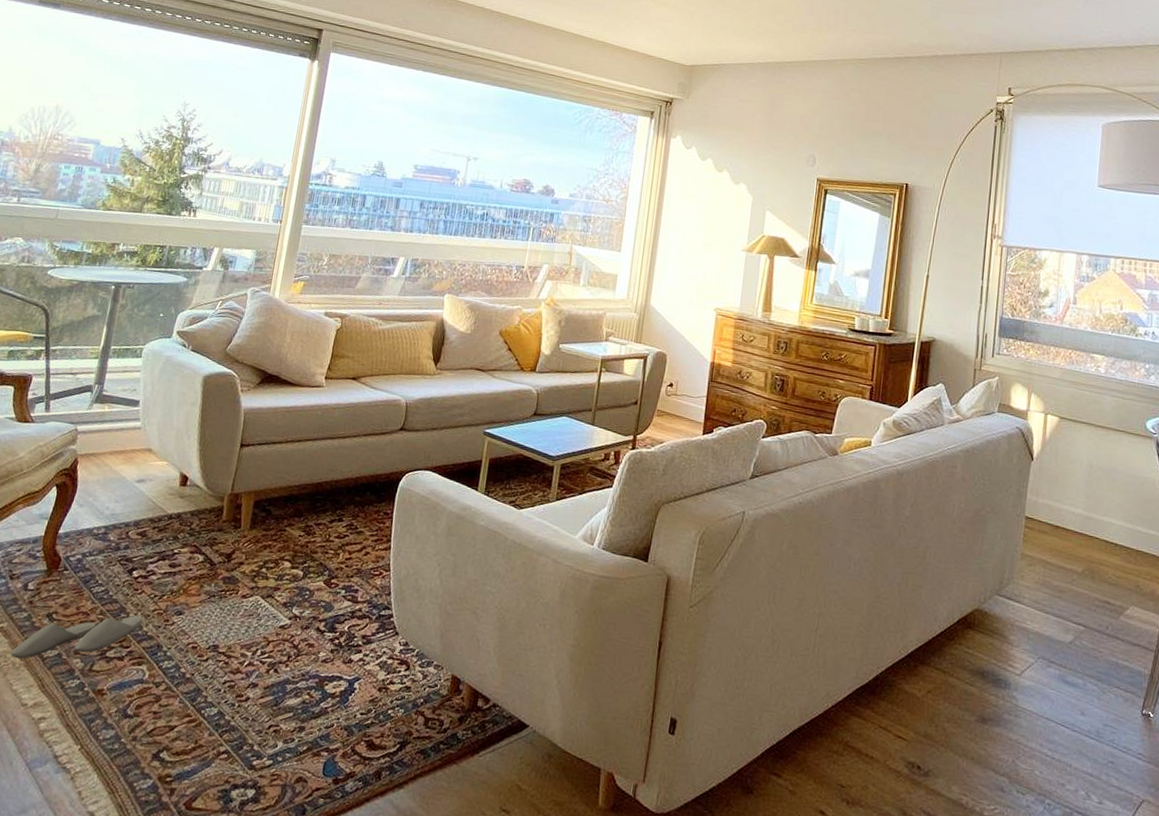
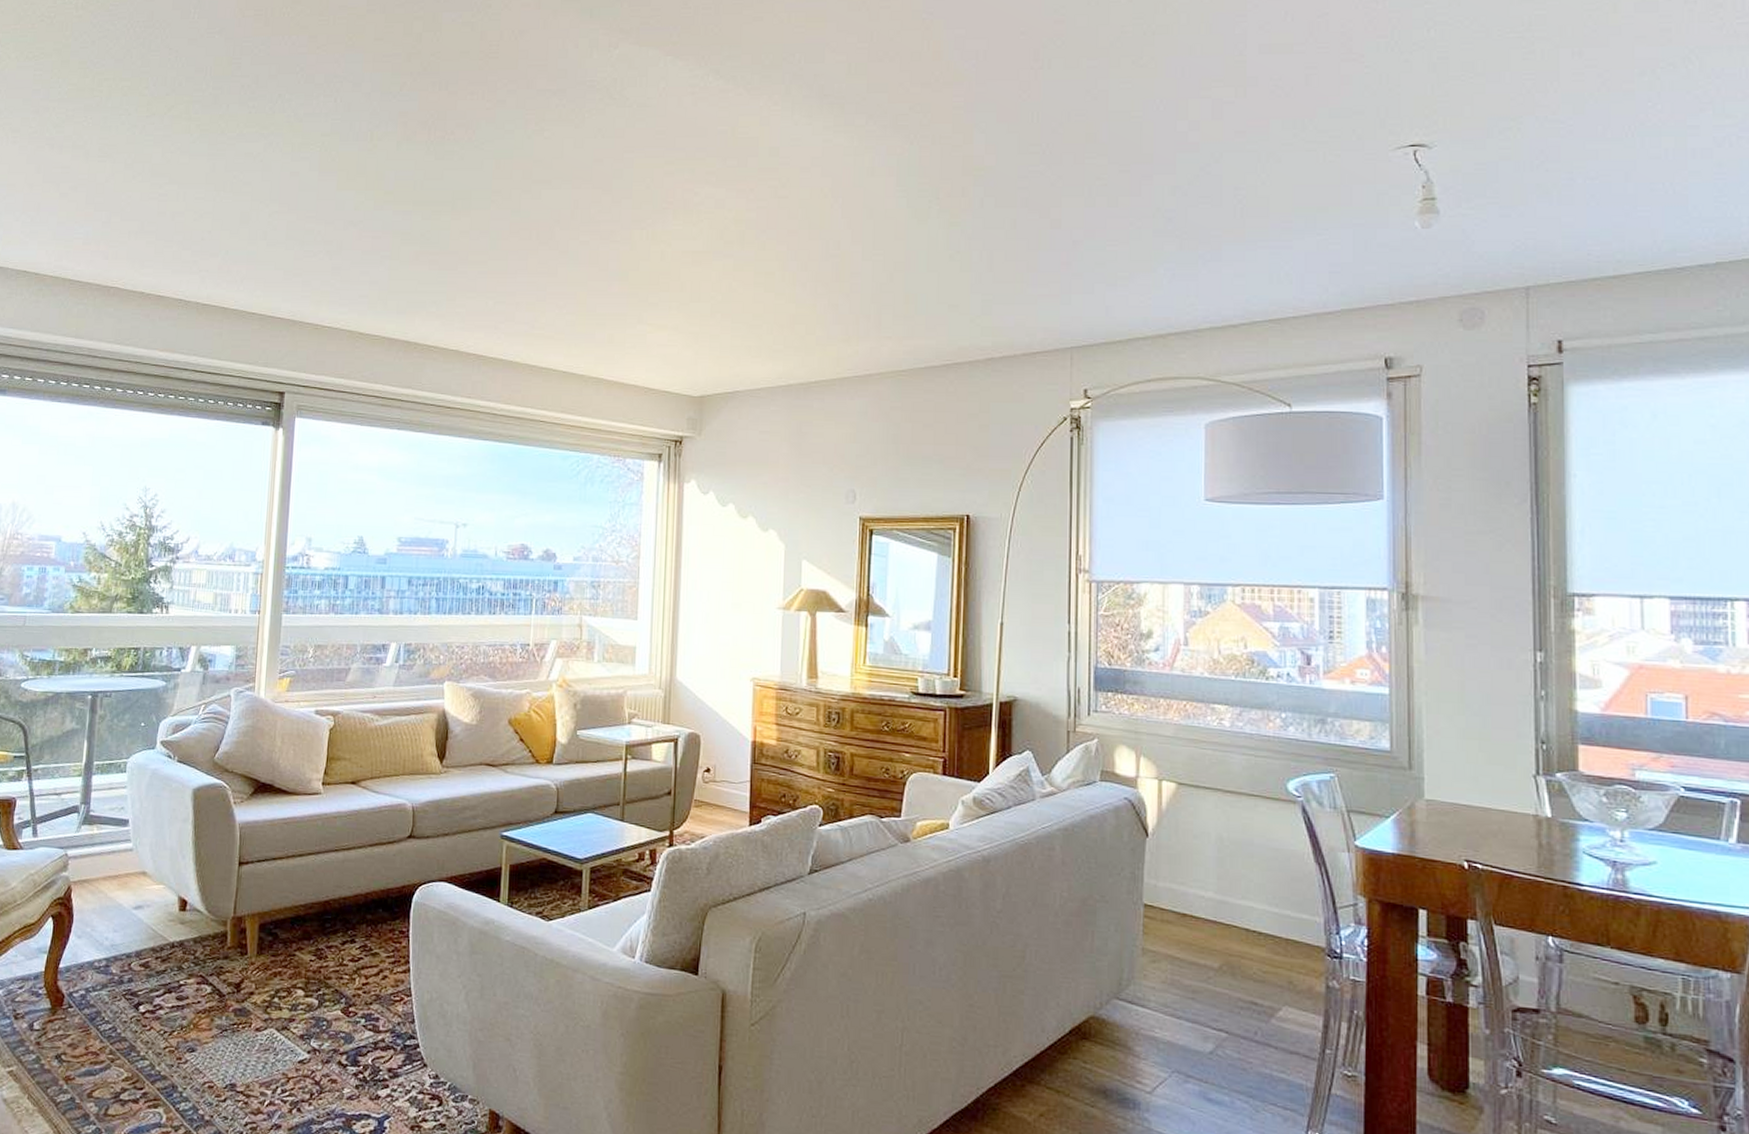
slippers: present [11,615,143,659] -> none [23,1054,155,1104]

